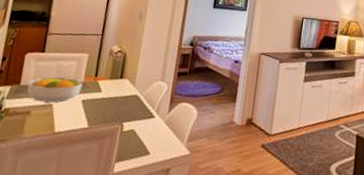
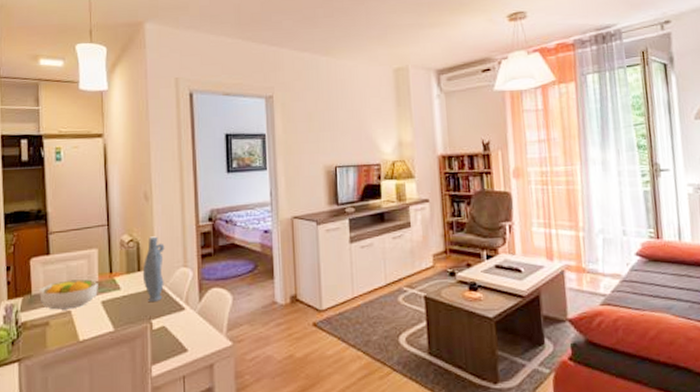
vase: none [123,50,148,108] -> present [142,236,165,303]

